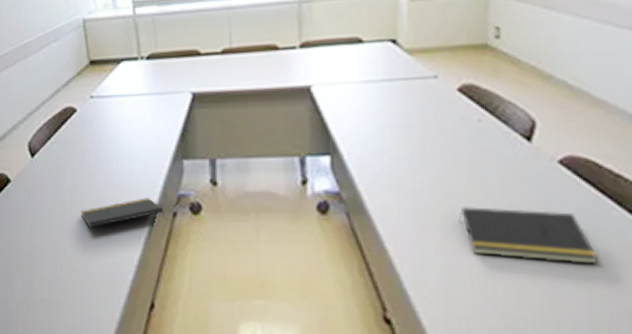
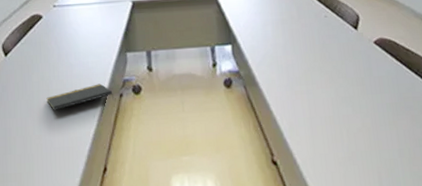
notepad: present [458,205,599,264] -> none [316,75,401,111]

